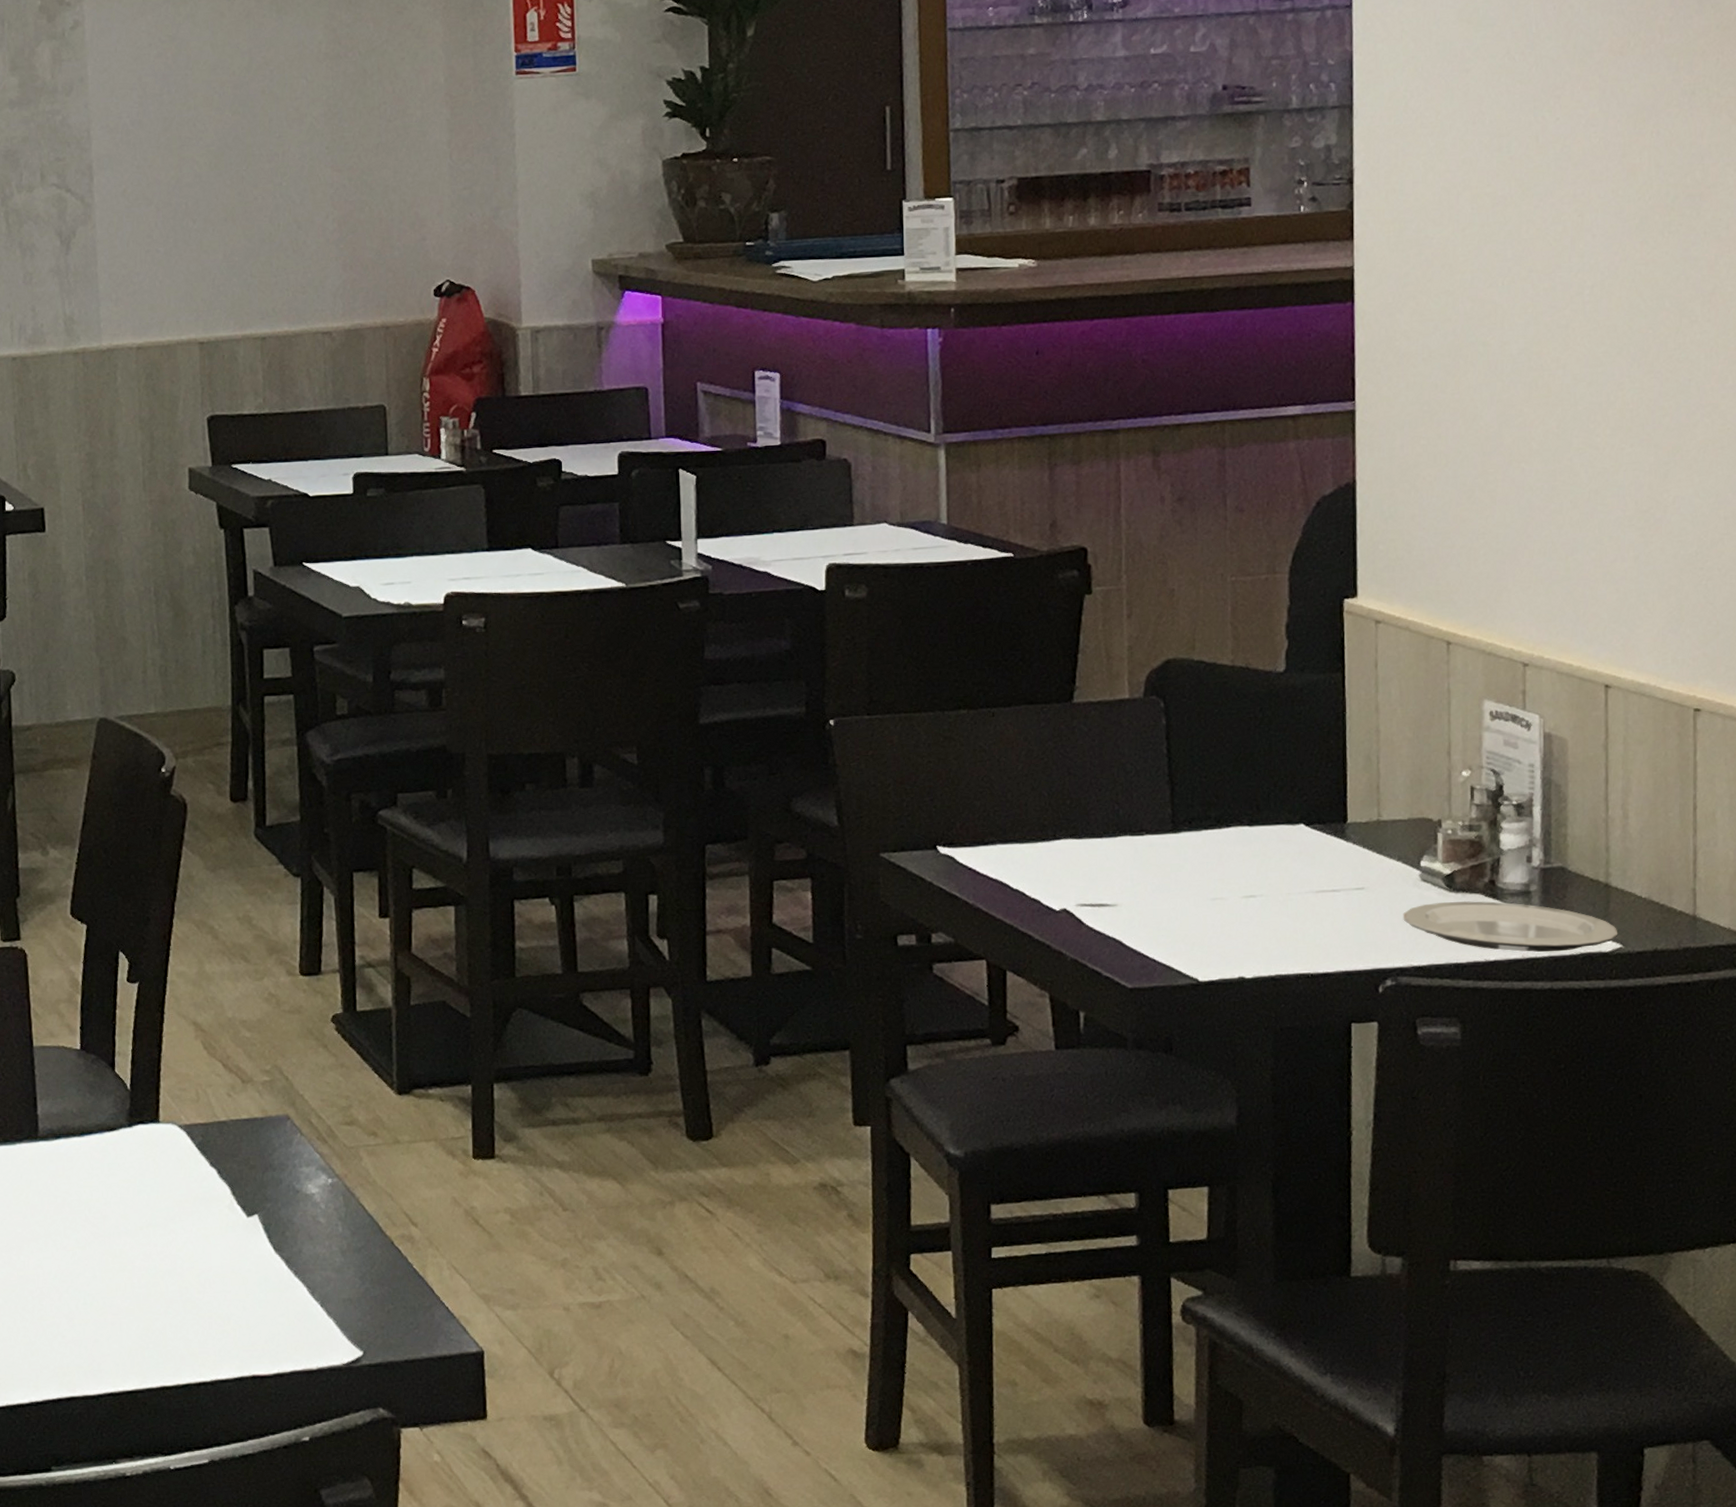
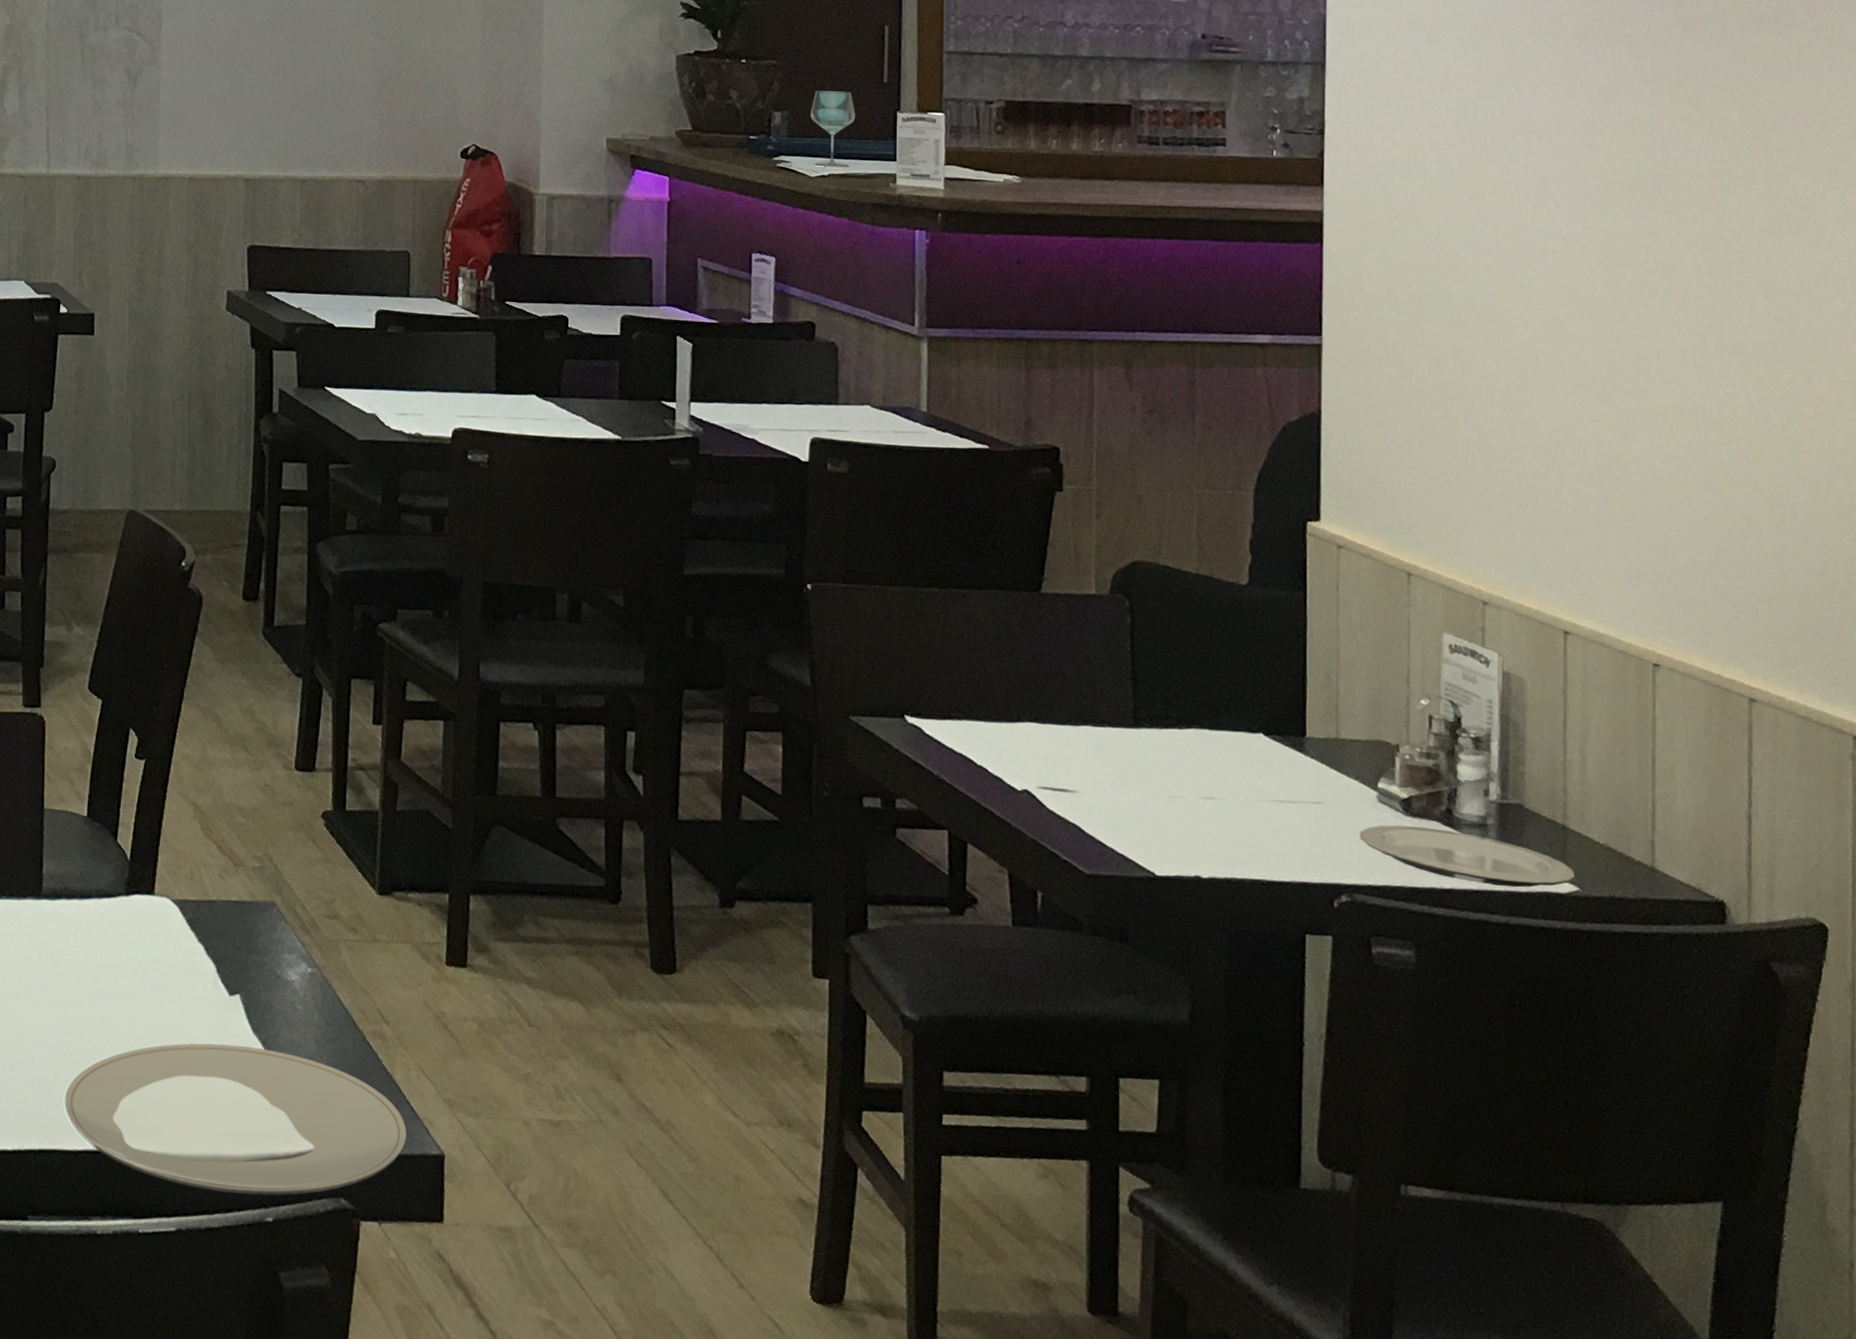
plate: none [80,1266,443,1418] -> present [64,1043,407,1195]
wine glass: none [810,183,858,270] -> present [811,90,855,168]

